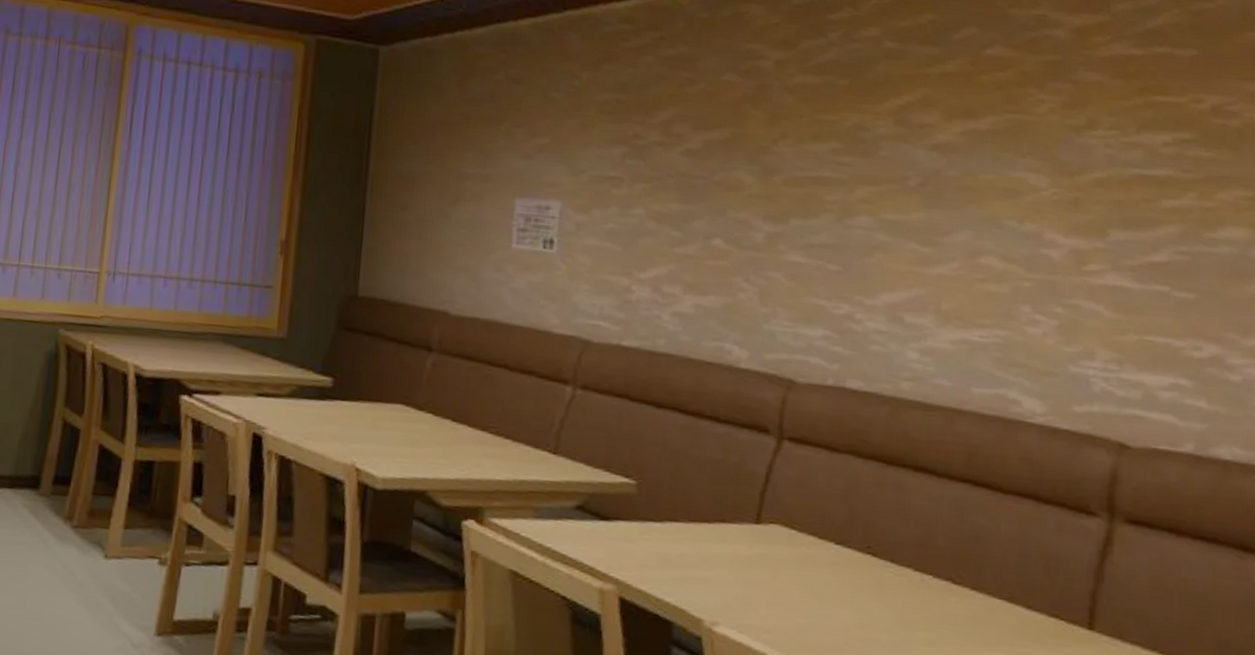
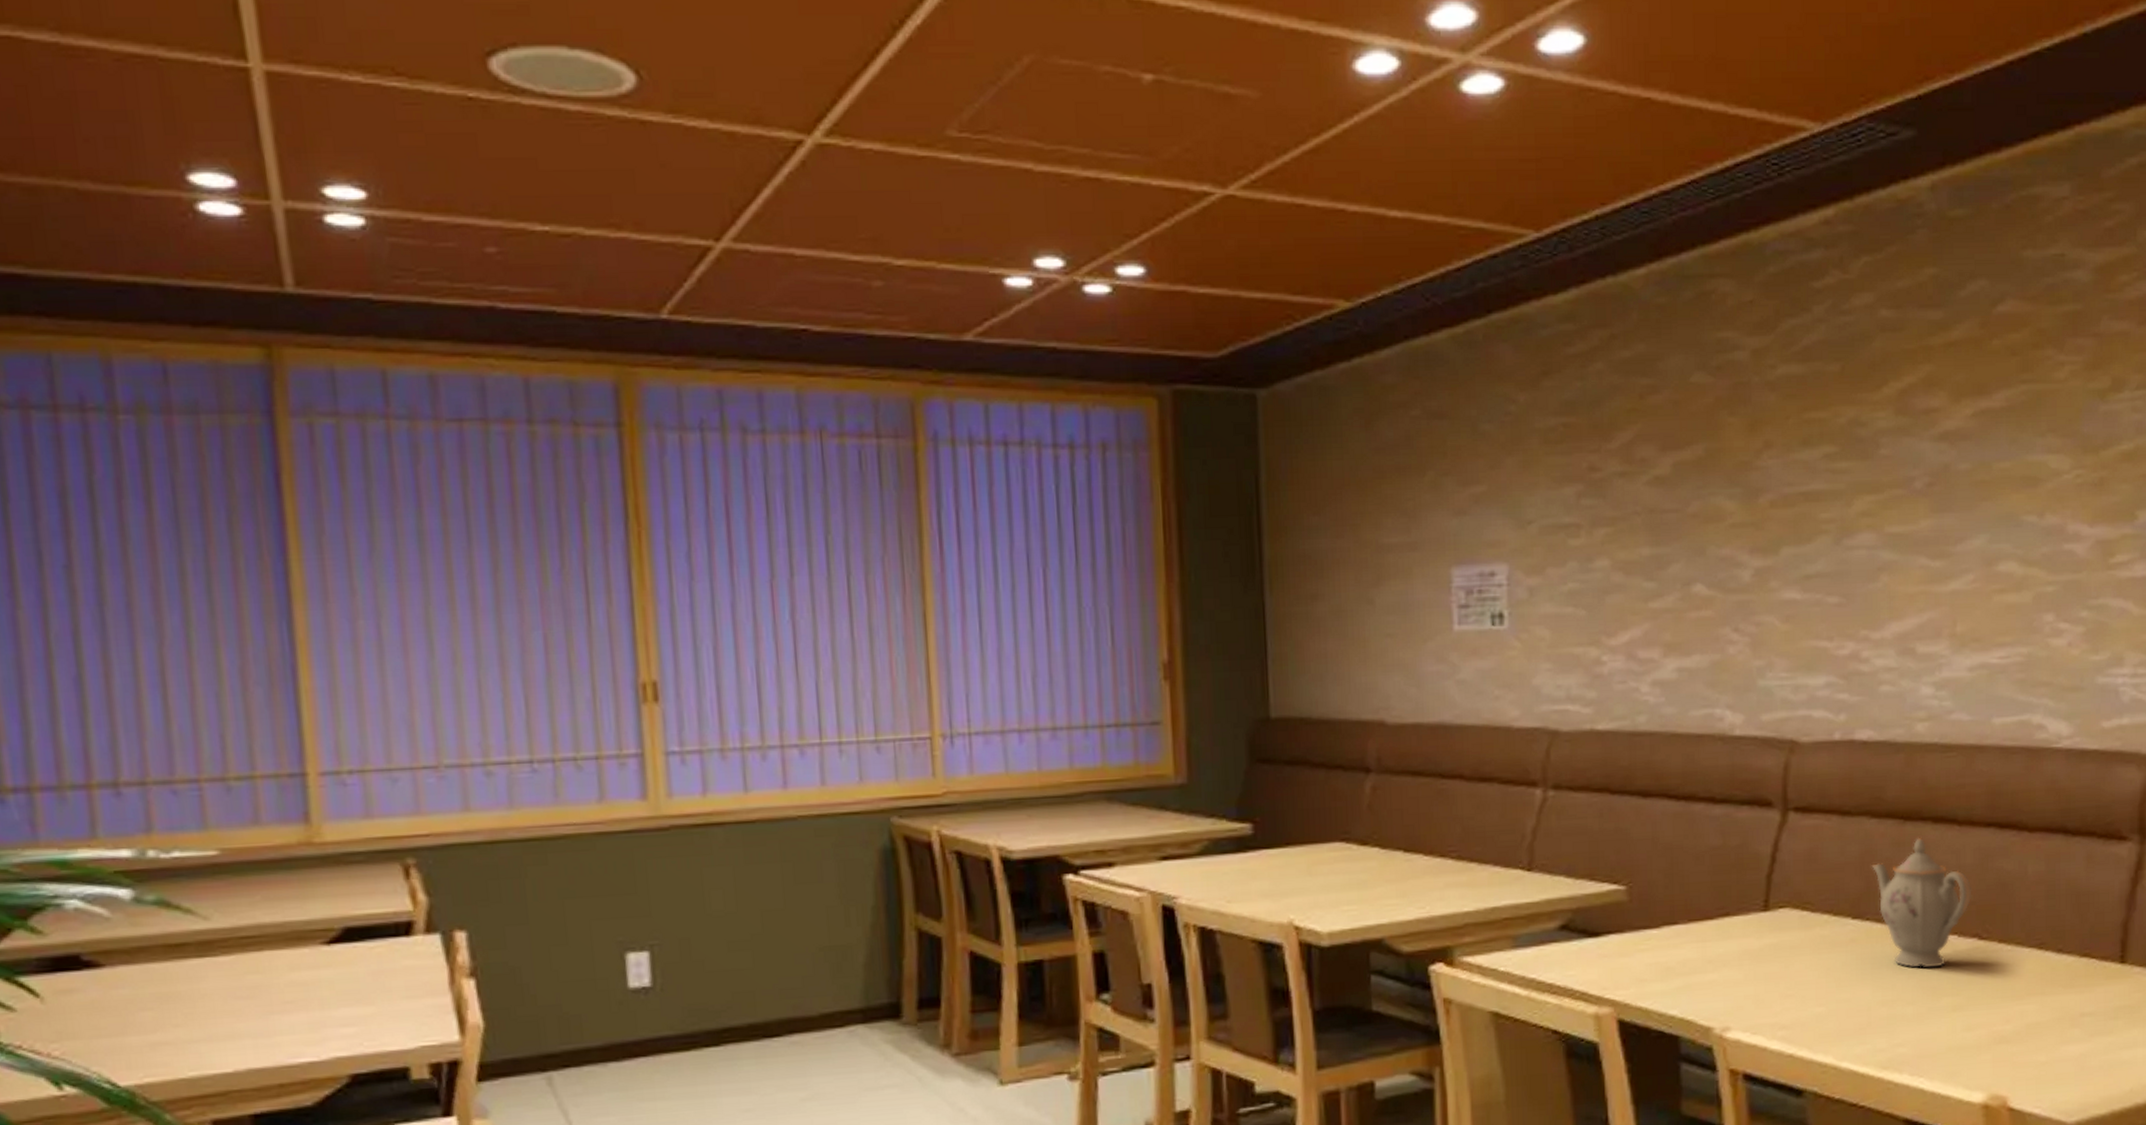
teapot: none [855,481,948,602] -> present [1871,837,1972,968]

